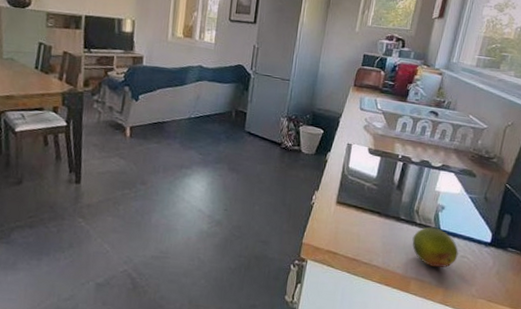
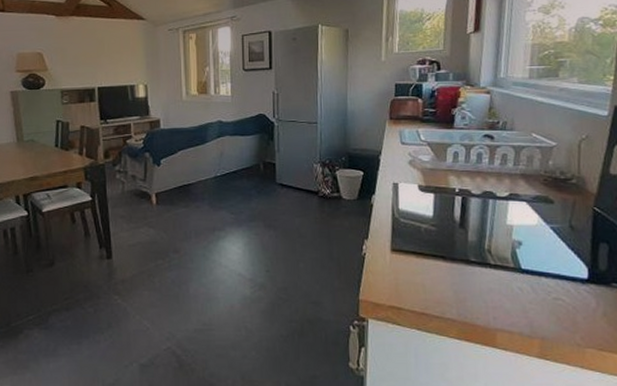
fruit: present [412,227,459,268] -> none [489,267,550,315]

